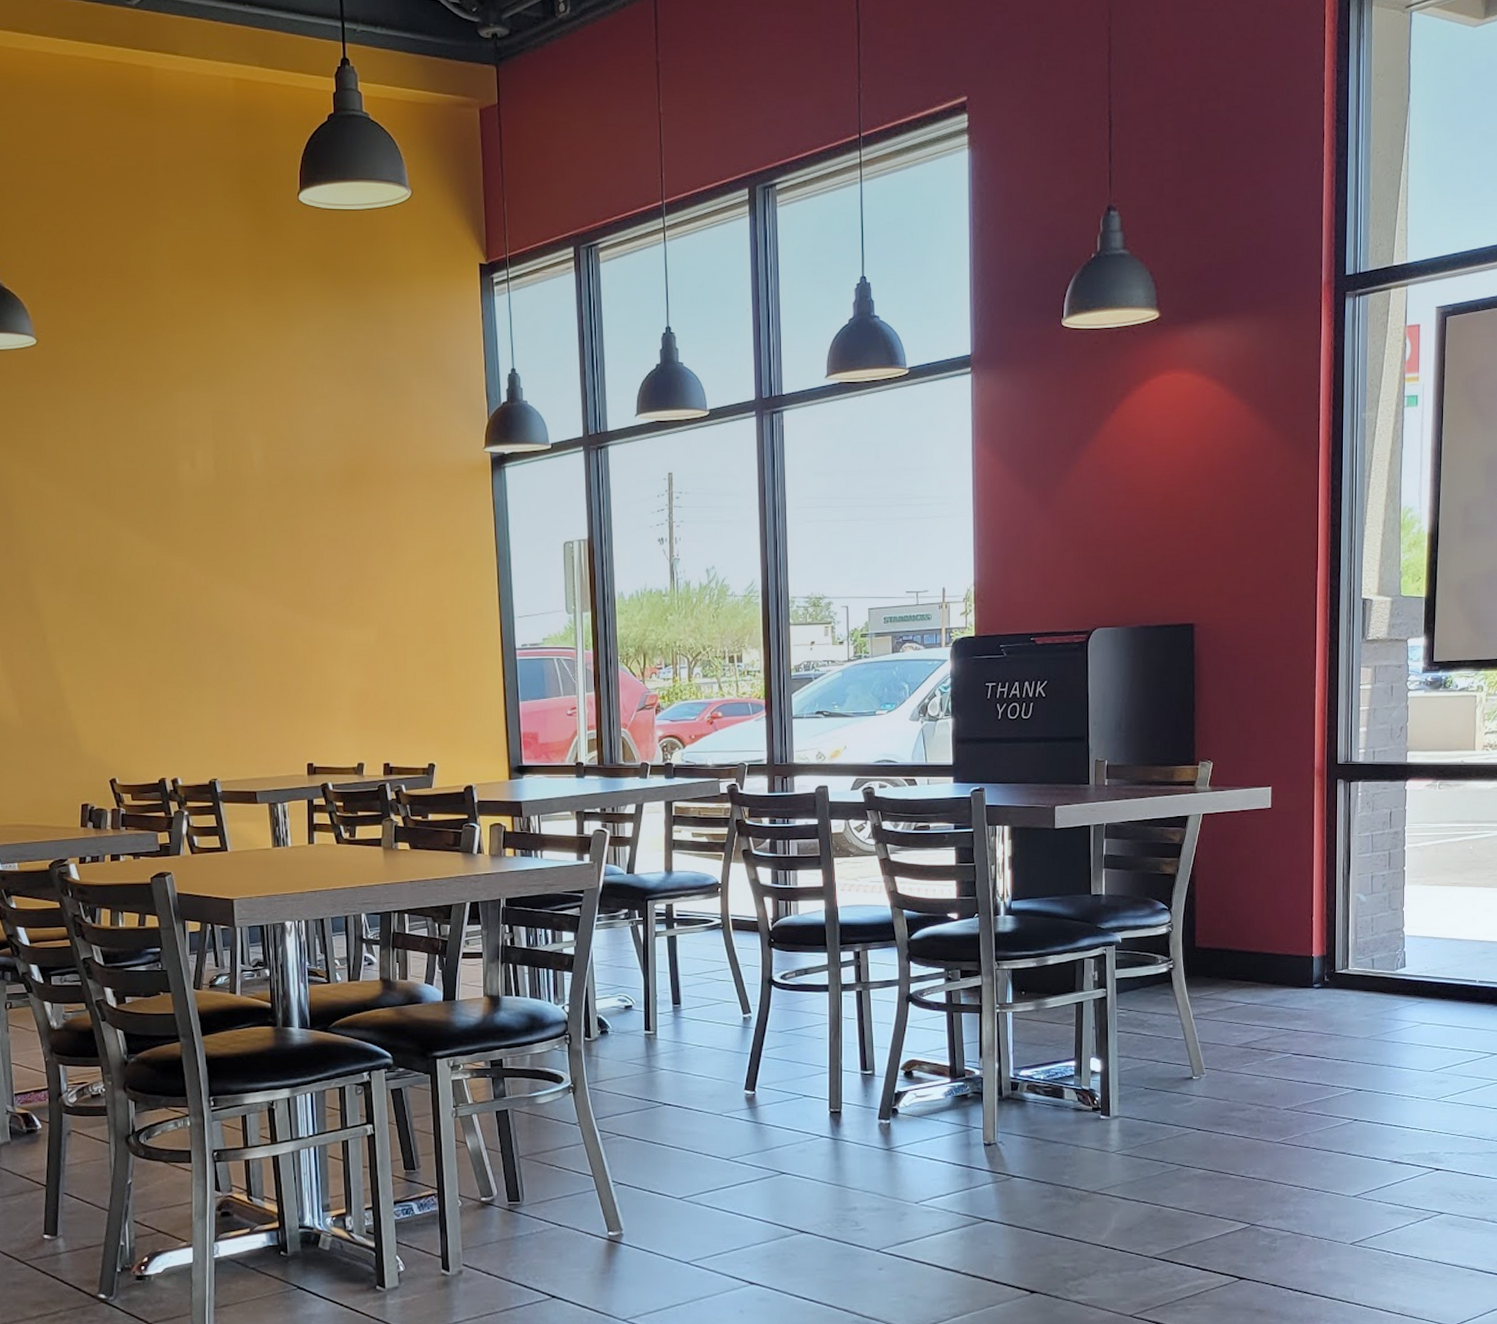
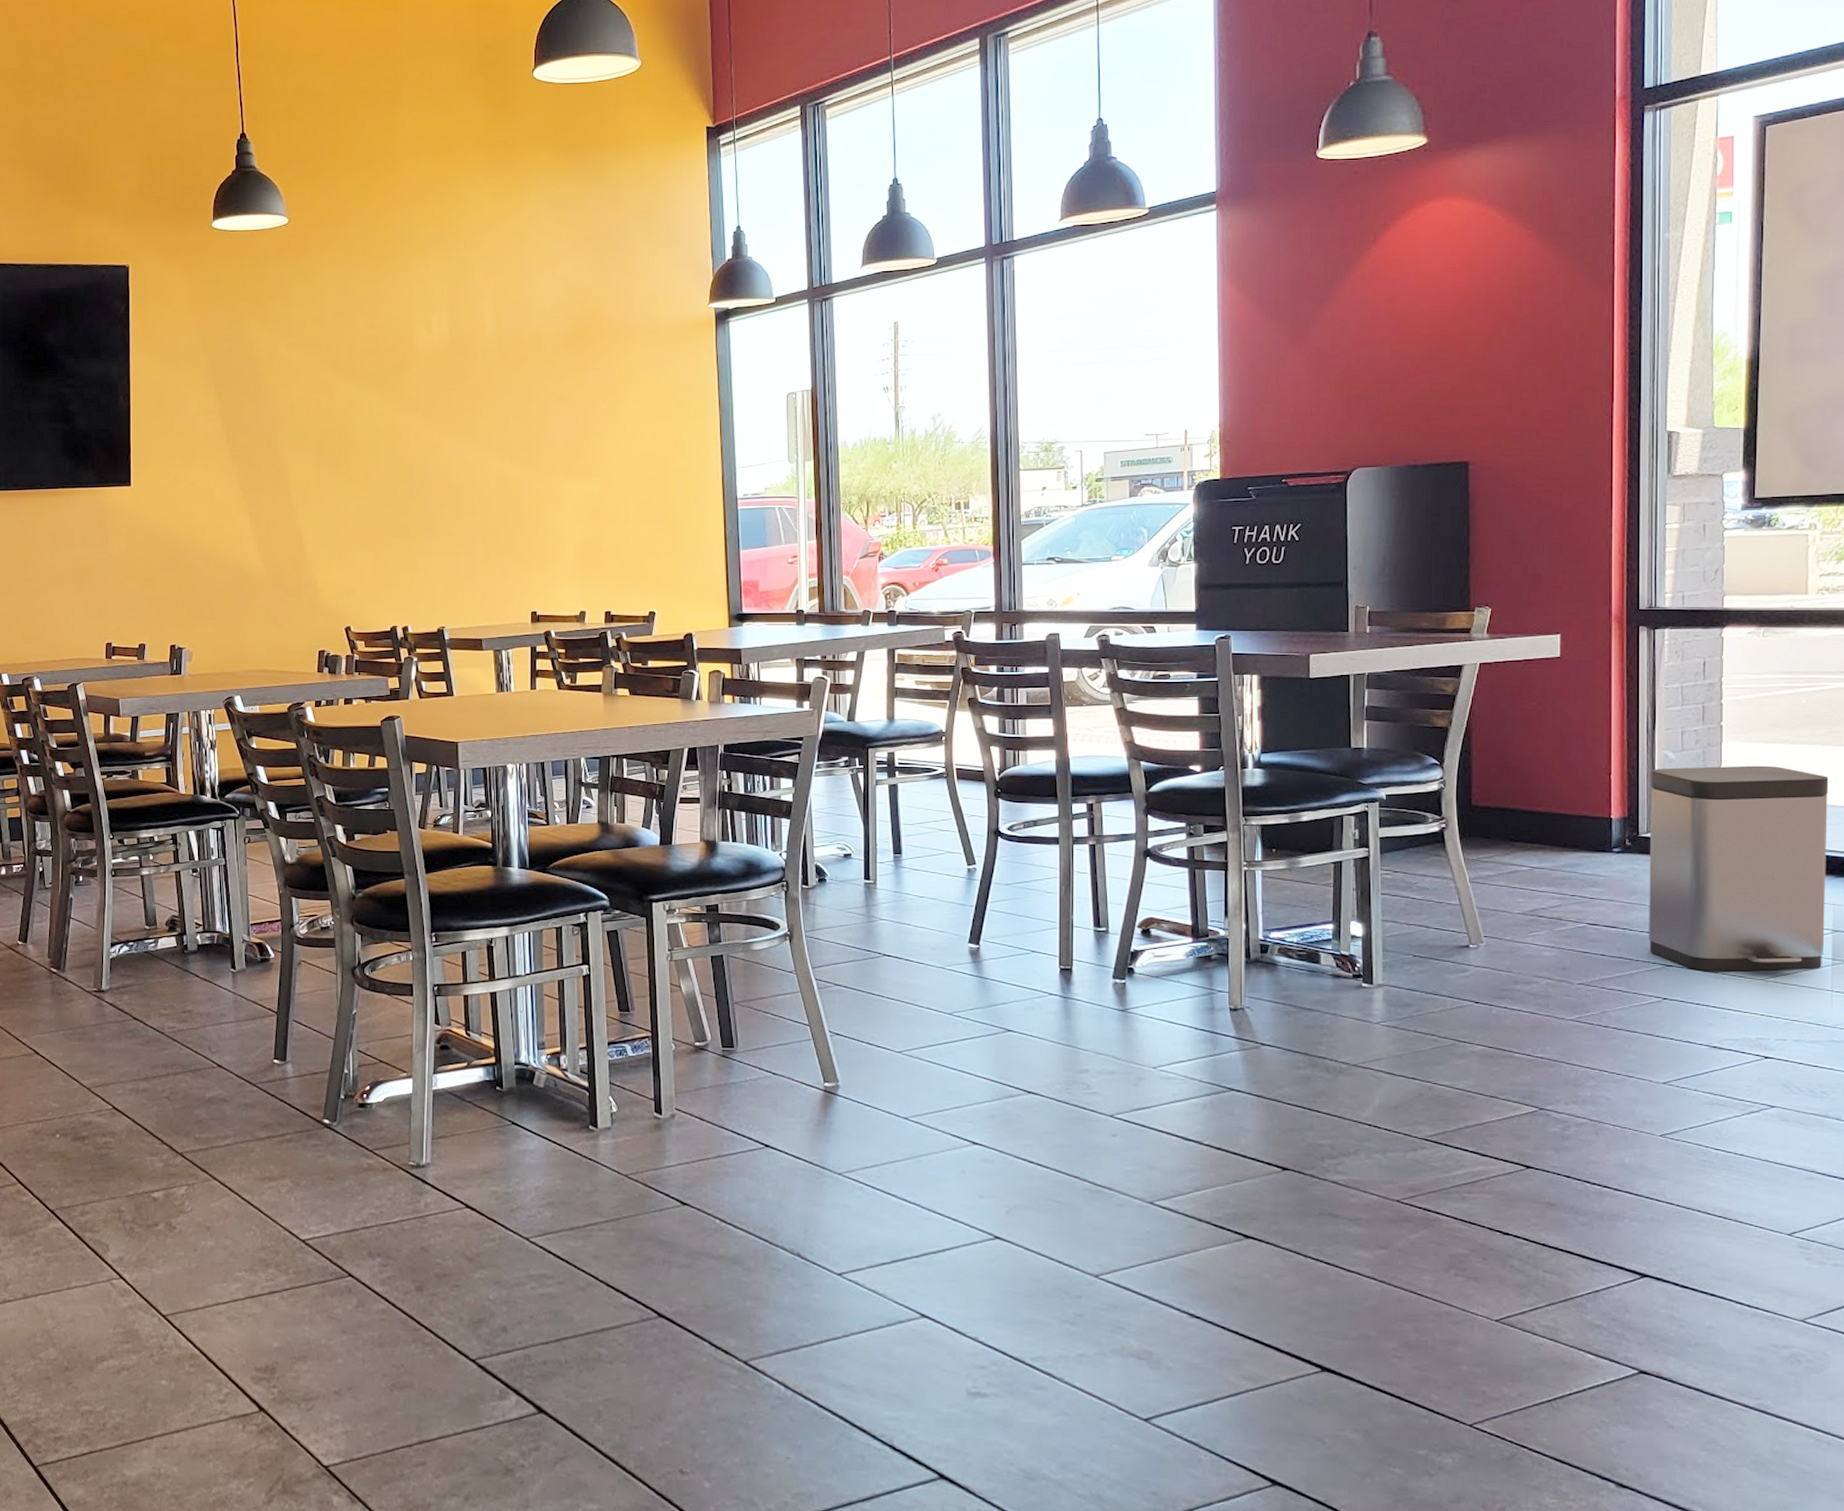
pedal bin: none [1343,906,1490,1094] -> present [1649,765,1829,972]

